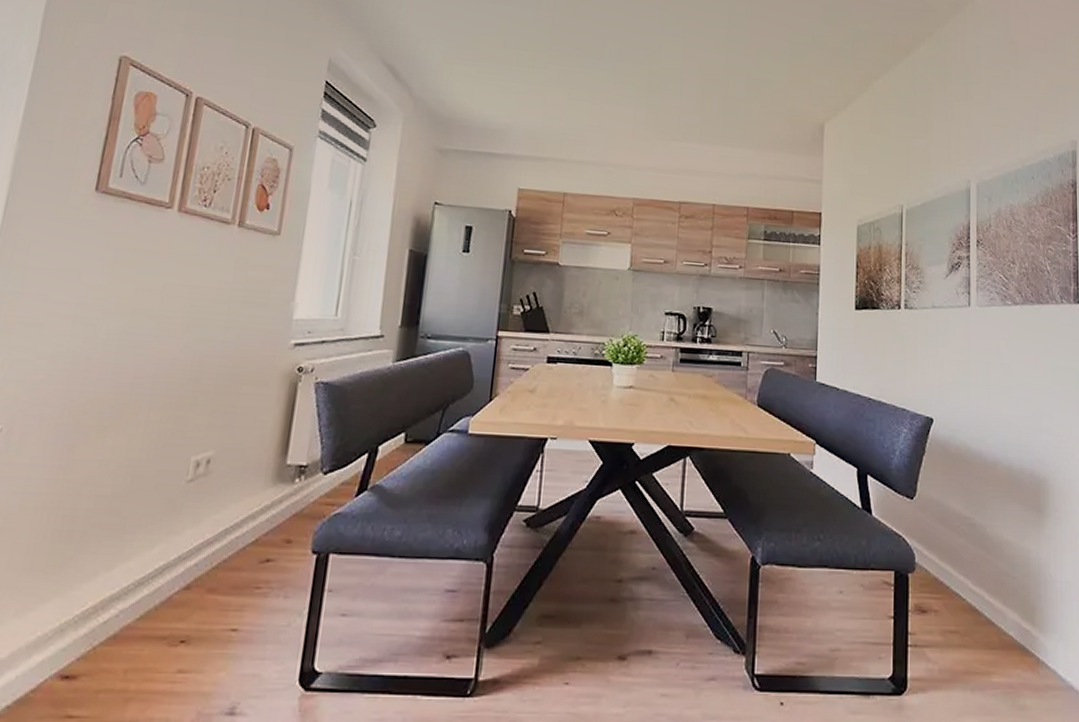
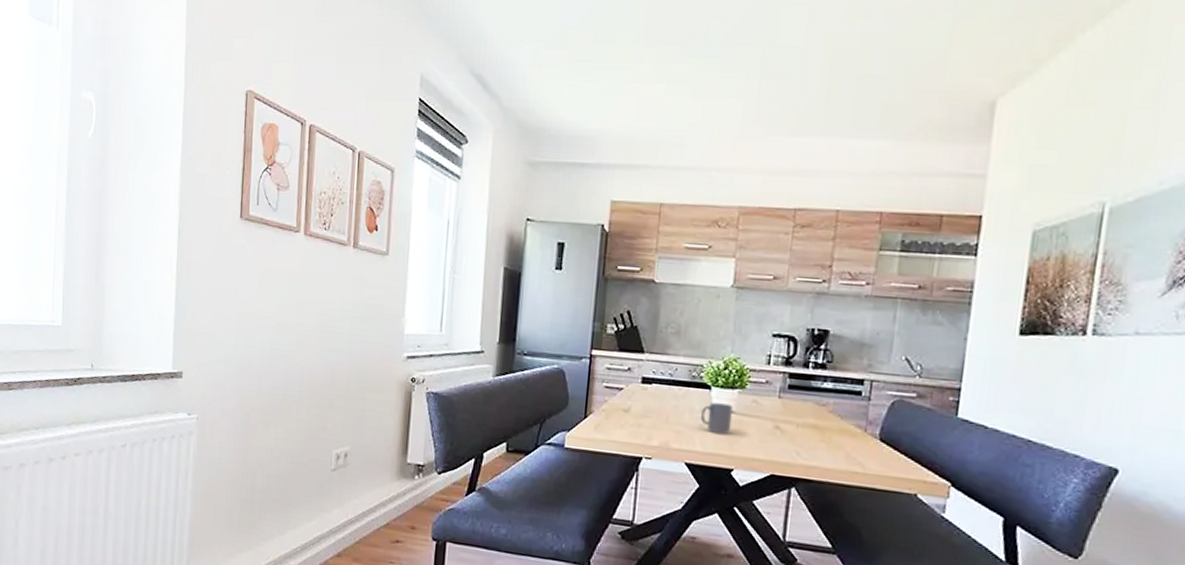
cup: none [603,379,633,409] -> present [701,402,734,434]

